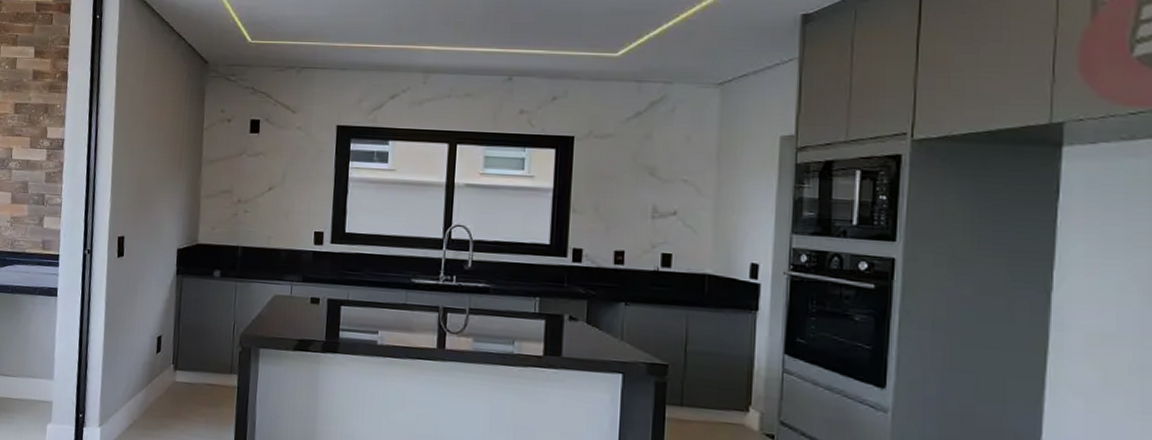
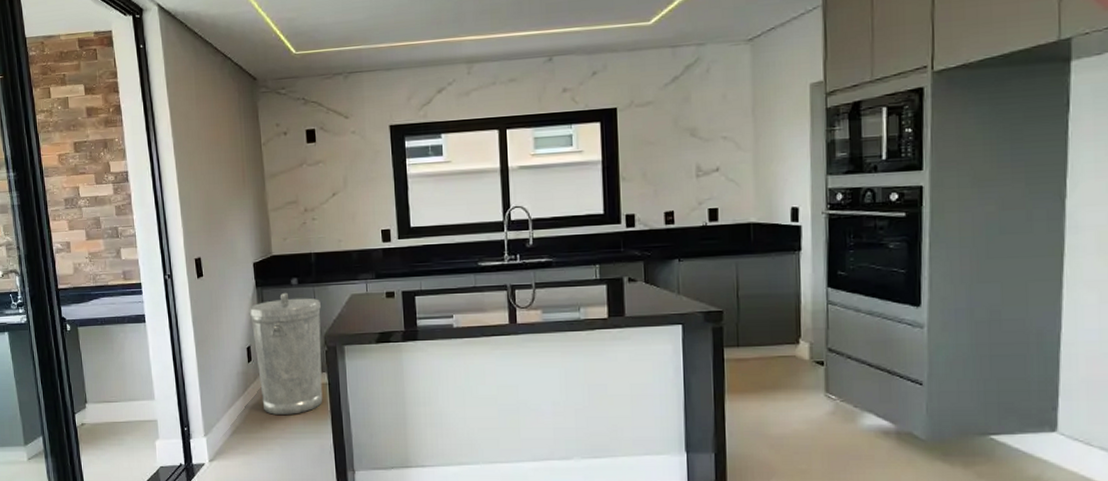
trash can: none [165,283,242,416] -> present [249,292,323,415]

